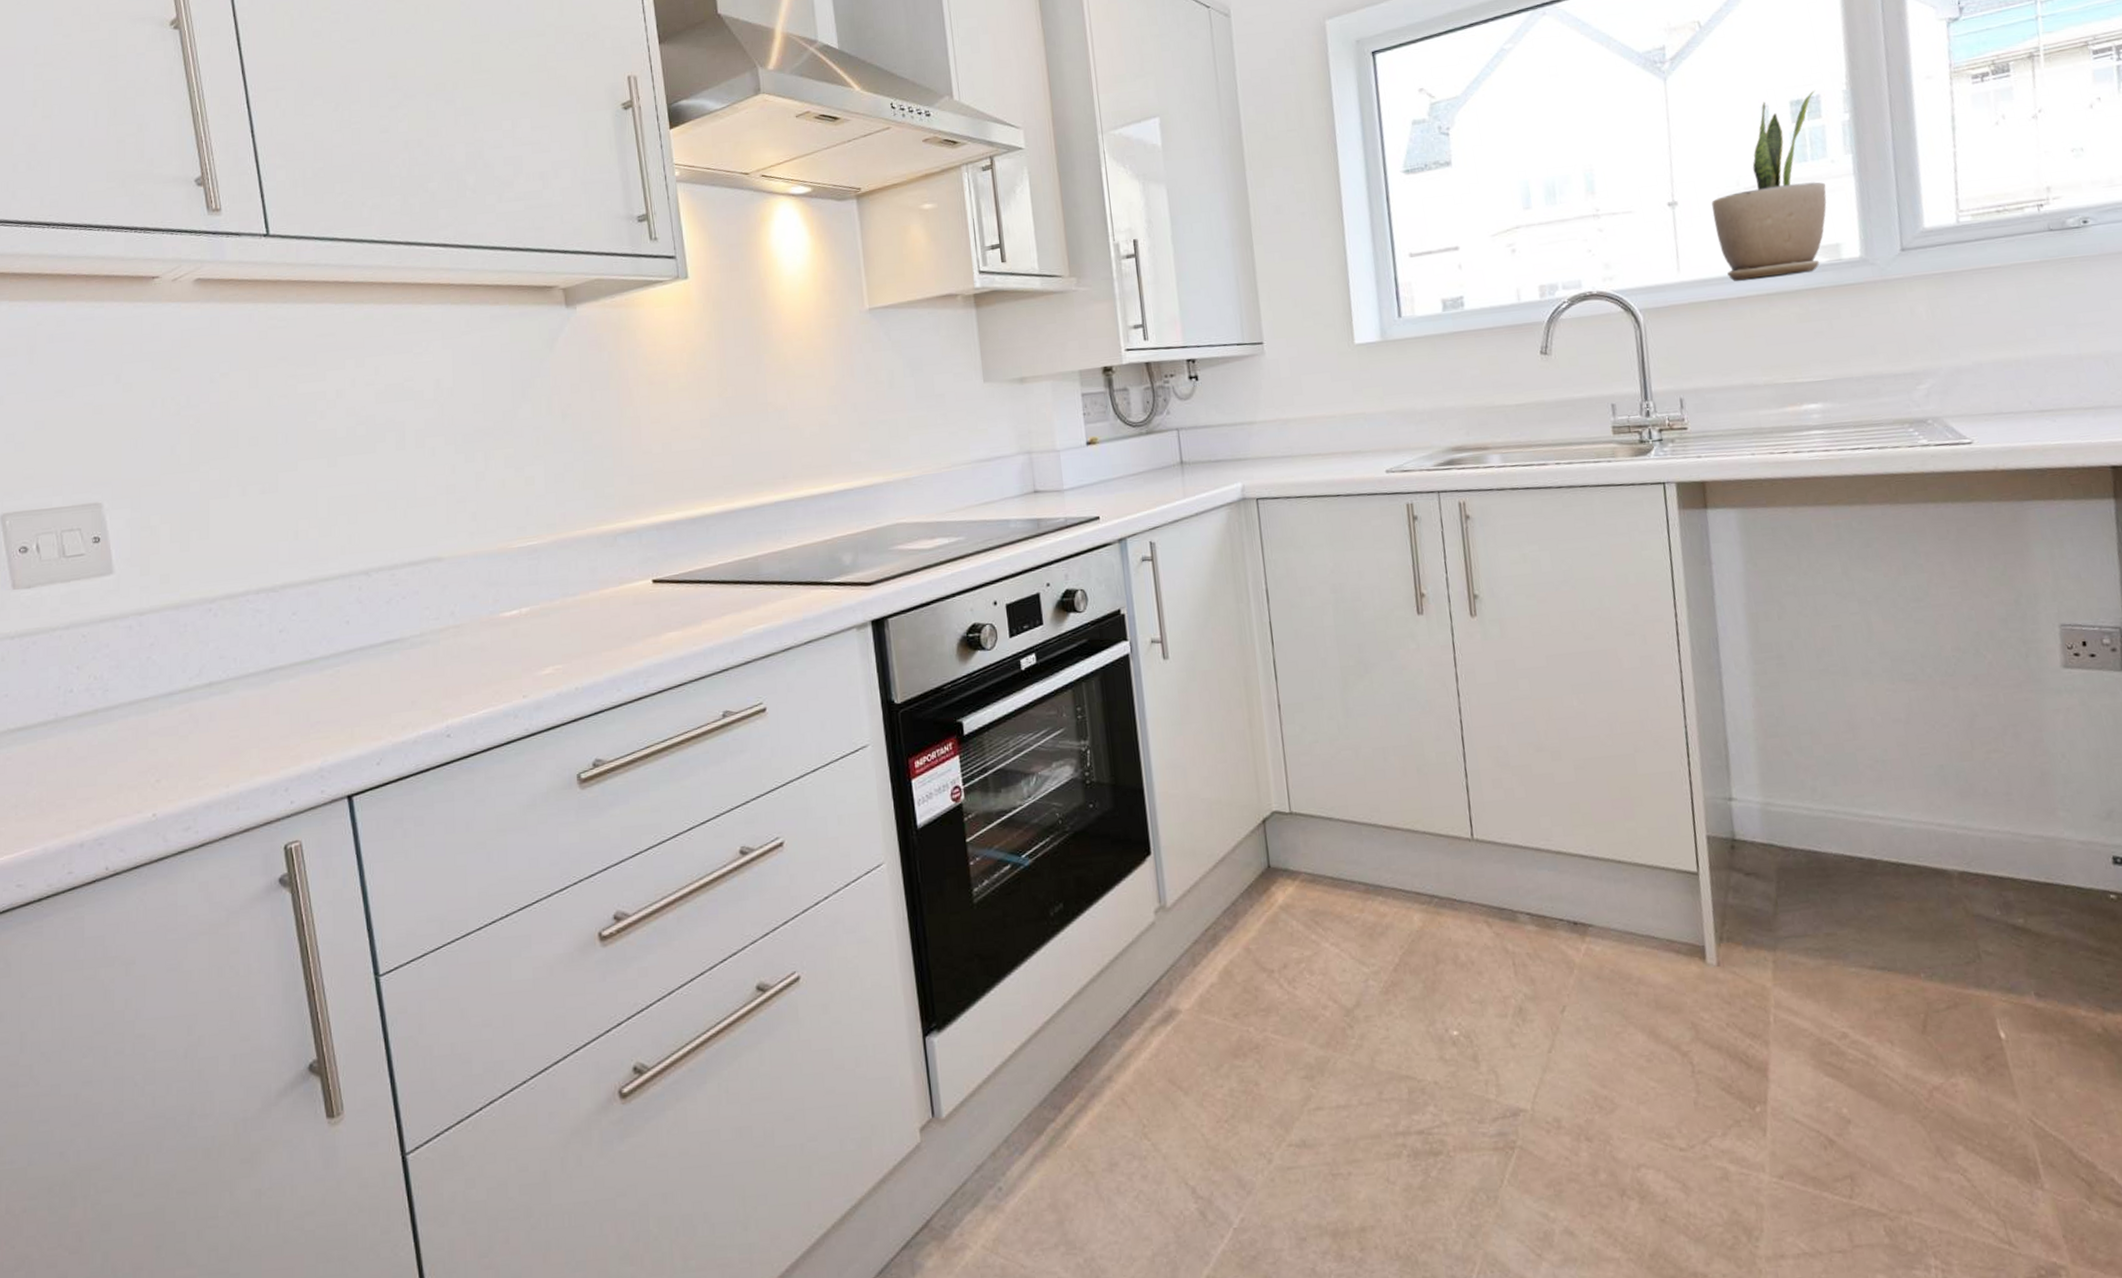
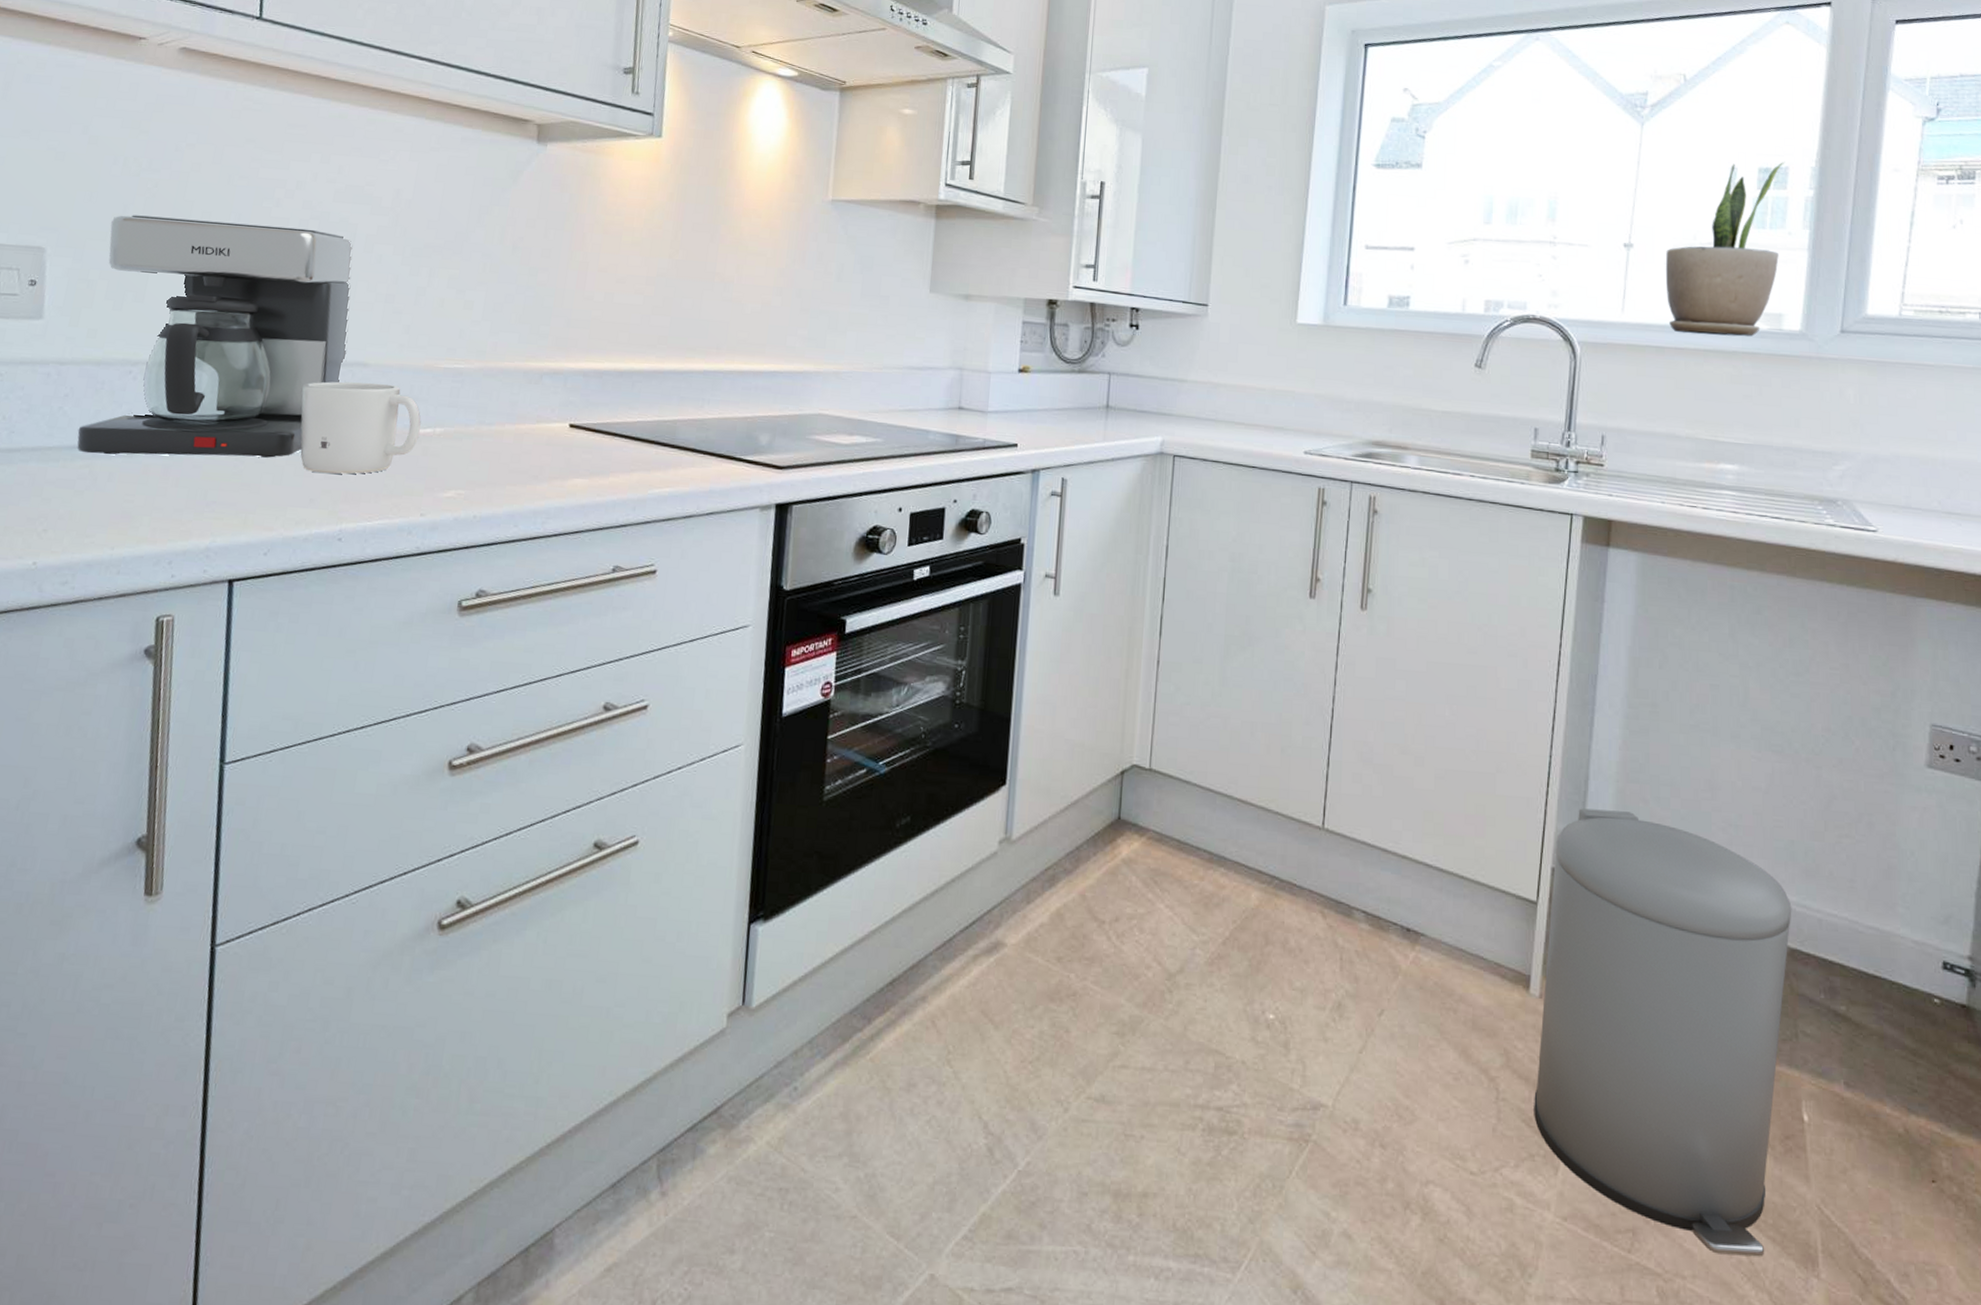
coffee maker: none [162,435,420,698] -> present [77,215,353,458]
mug: none [381,573,506,675] -> present [300,381,421,475]
pedal bin: none [1706,767,1986,1184] -> present [1534,808,1792,1258]

